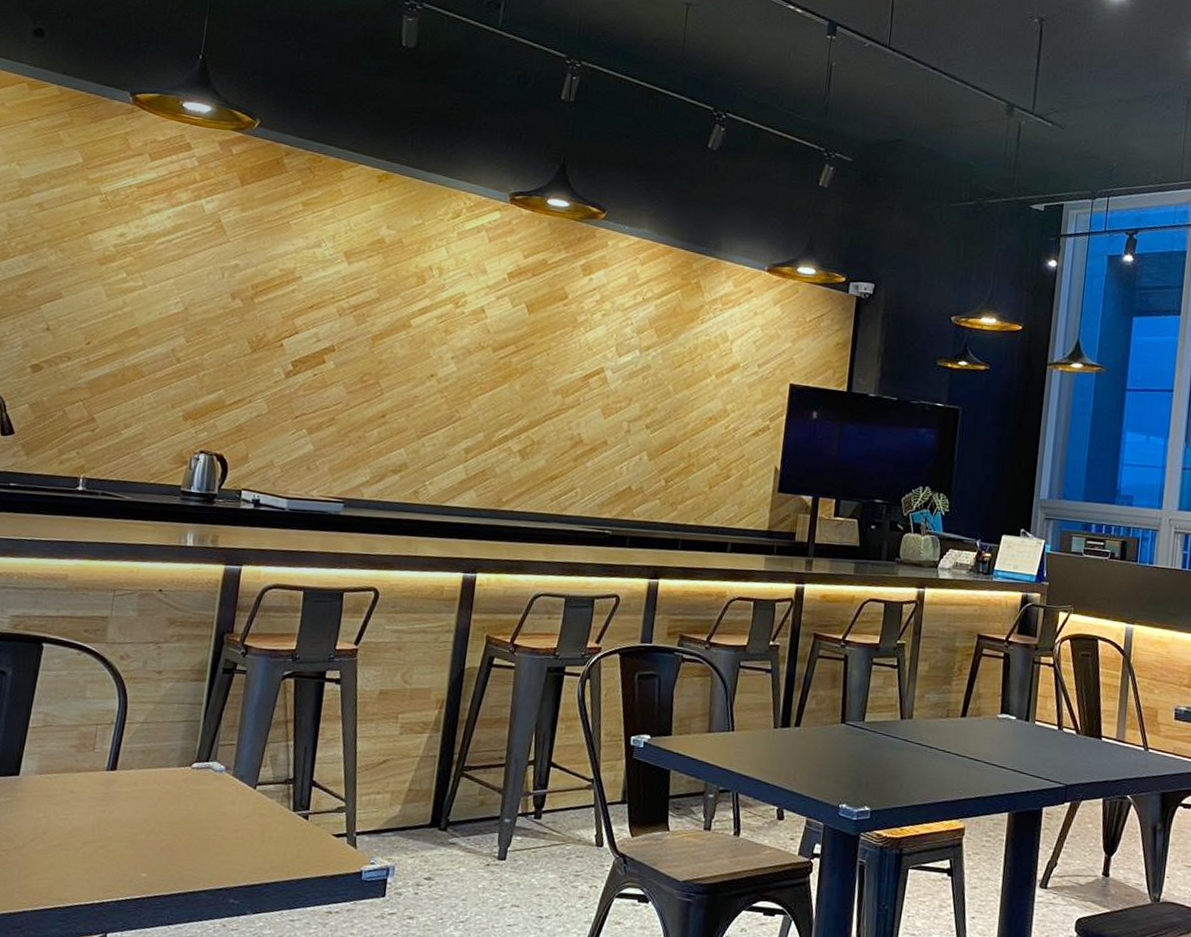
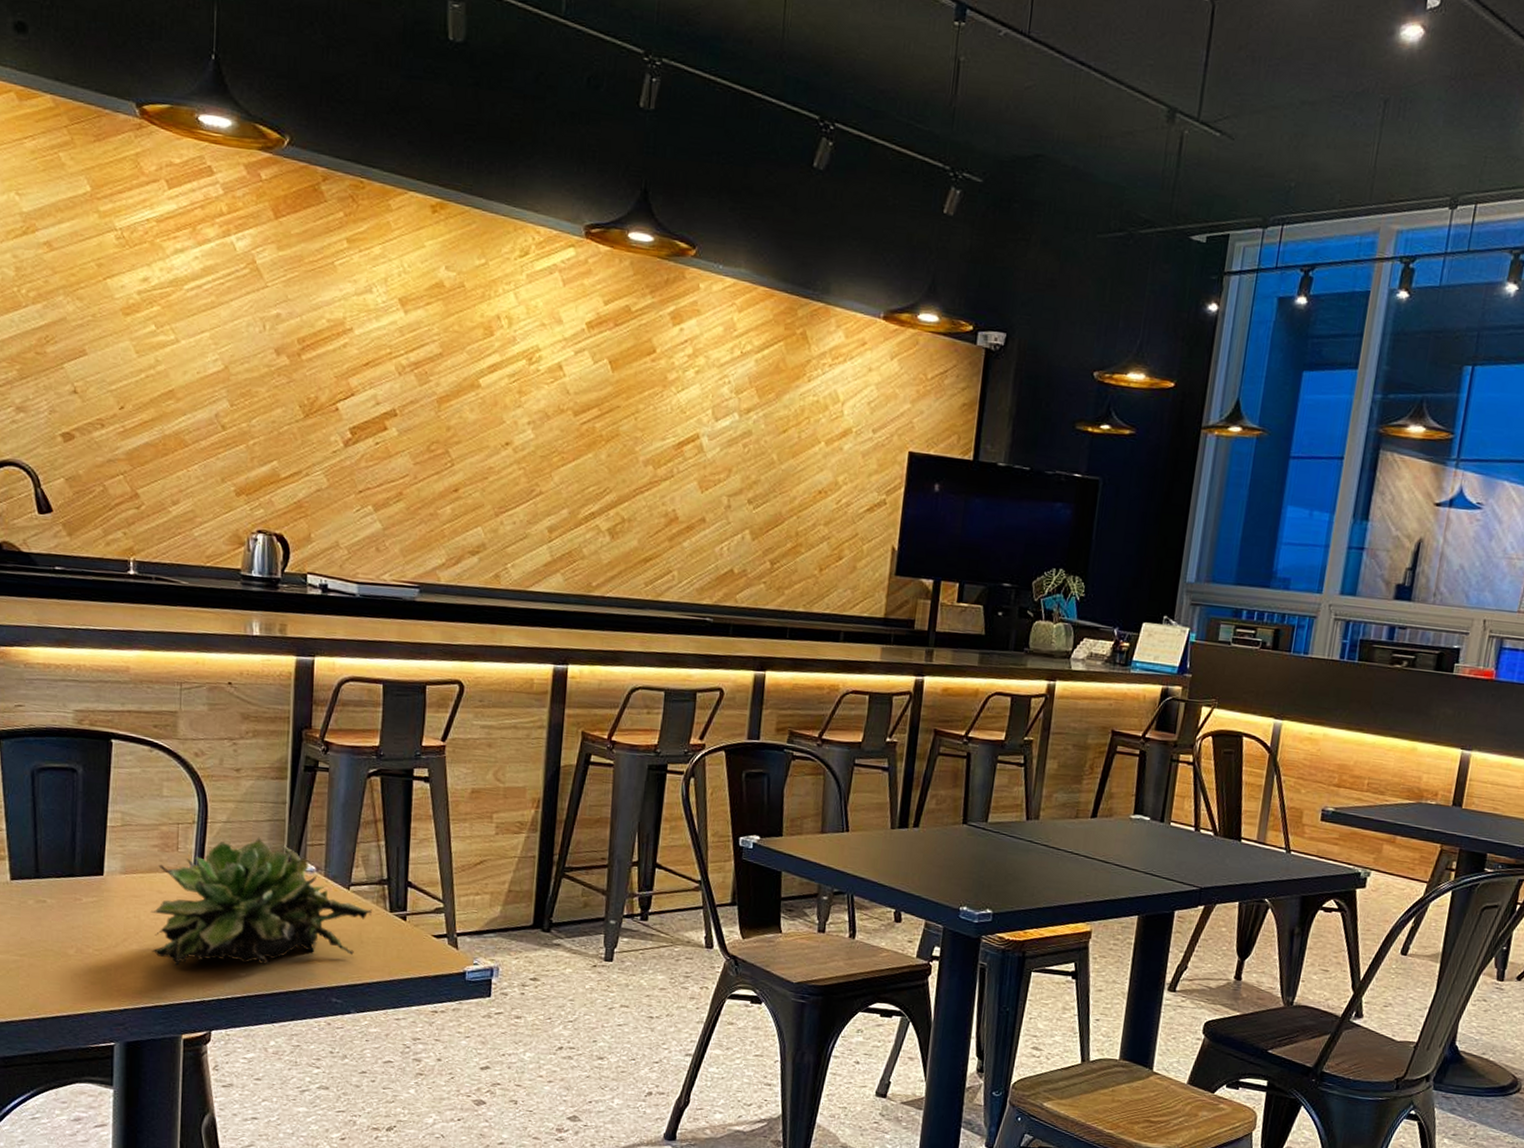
succulent plant: none [57,737,276,866] -> present [150,837,372,966]

